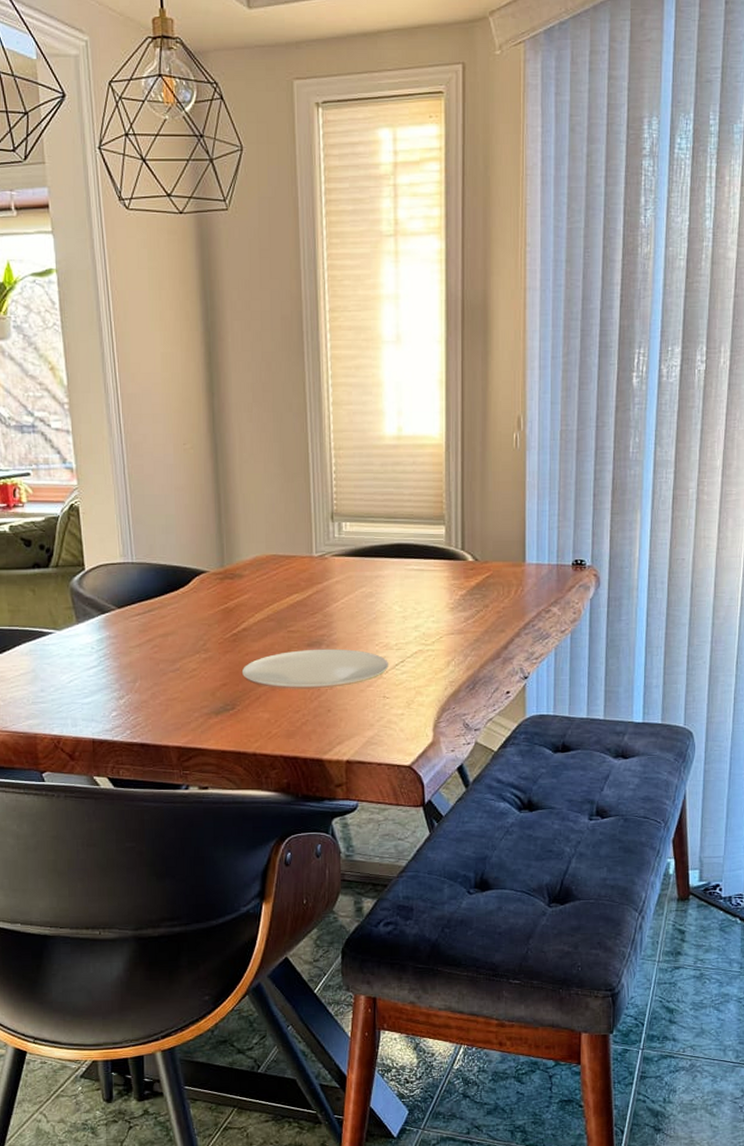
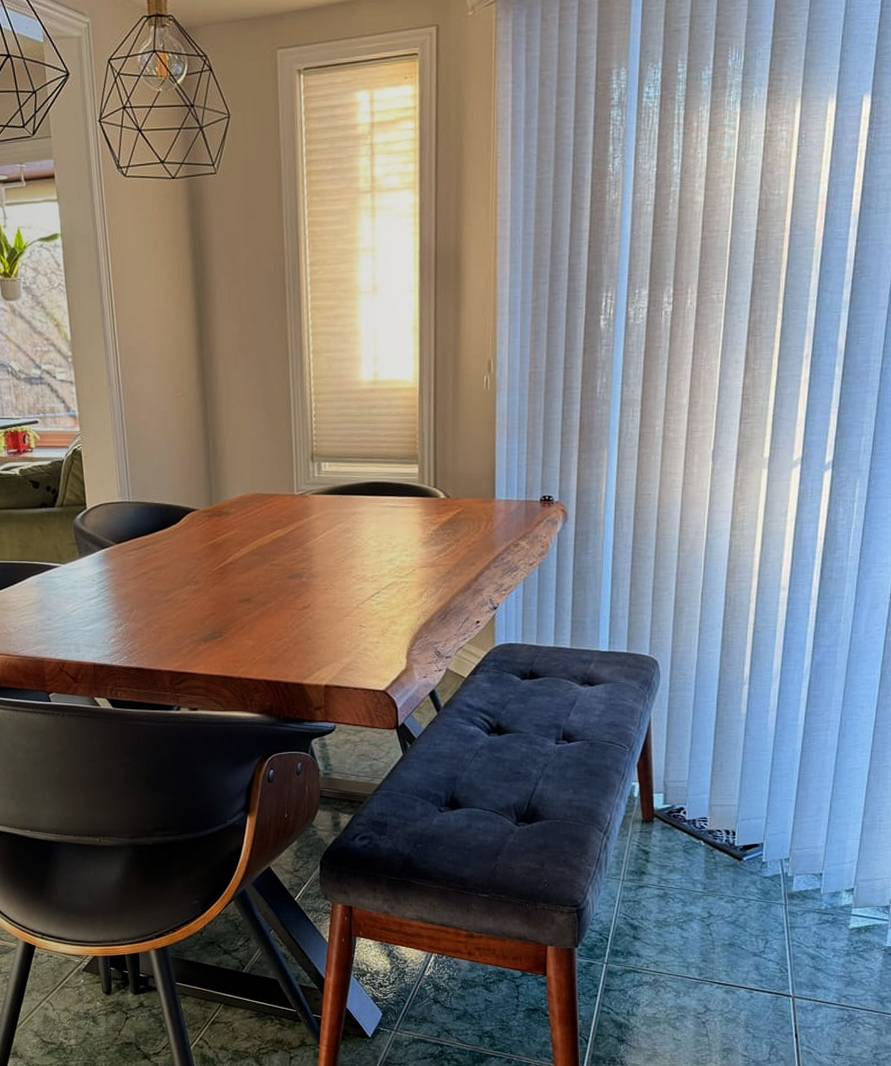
plate: present [241,648,388,689] -> none [228,580,364,619]

